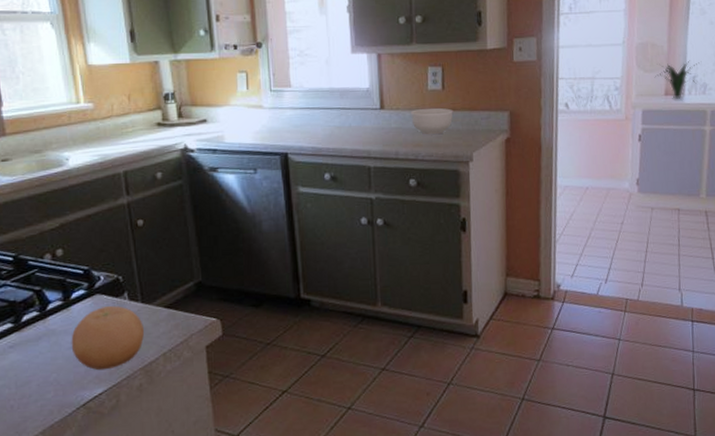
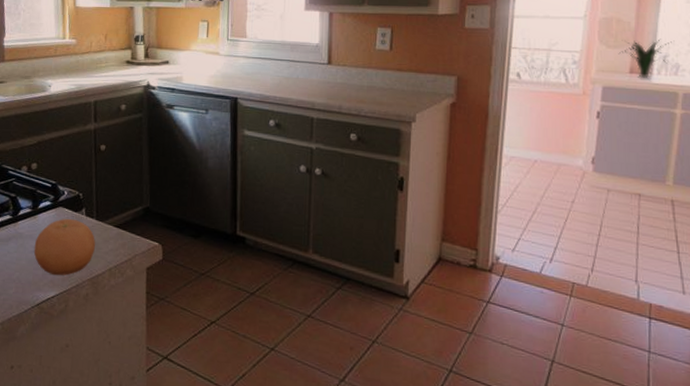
bowl: present [411,107,454,135] -> none [357,66,399,93]

